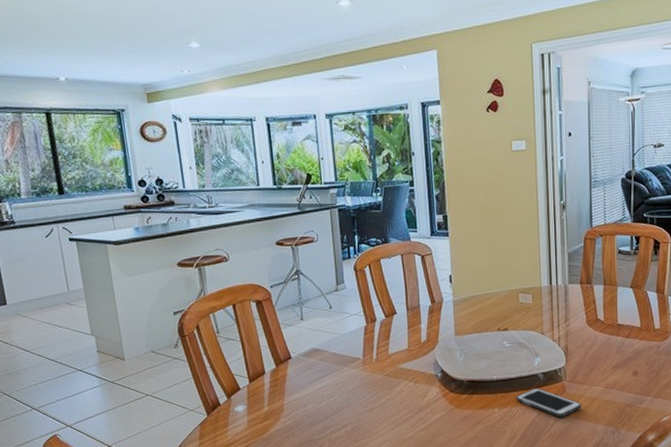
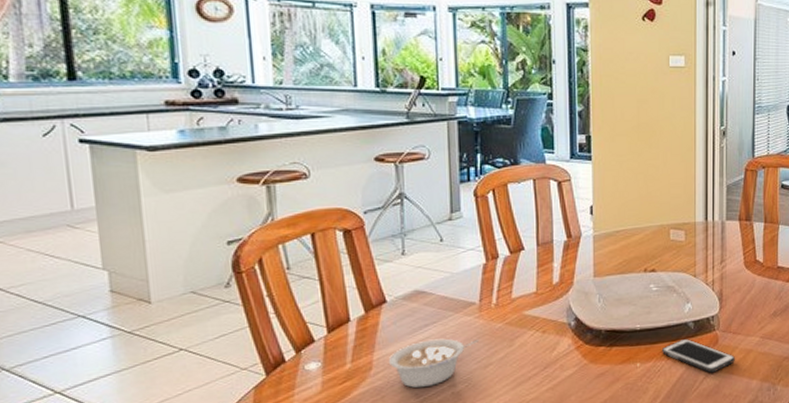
legume: none [295,387,365,427] -> present [388,338,480,388]

